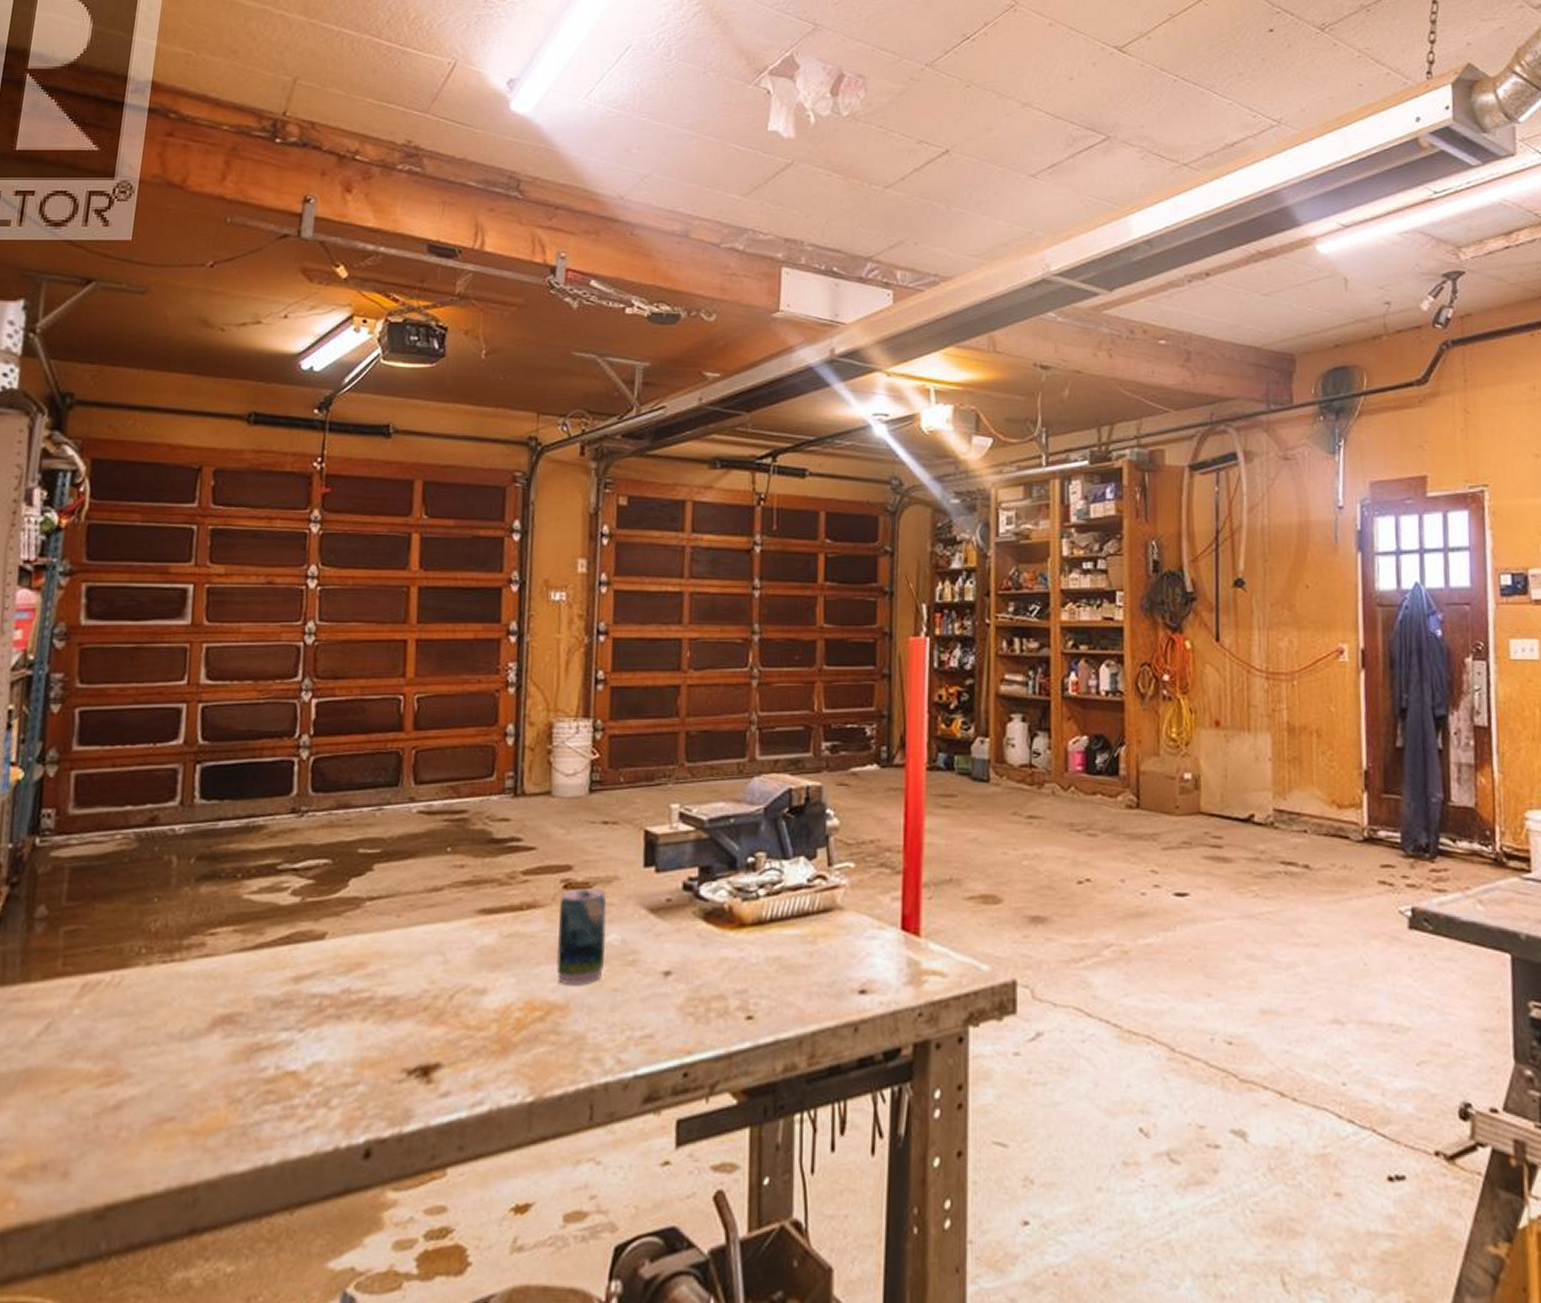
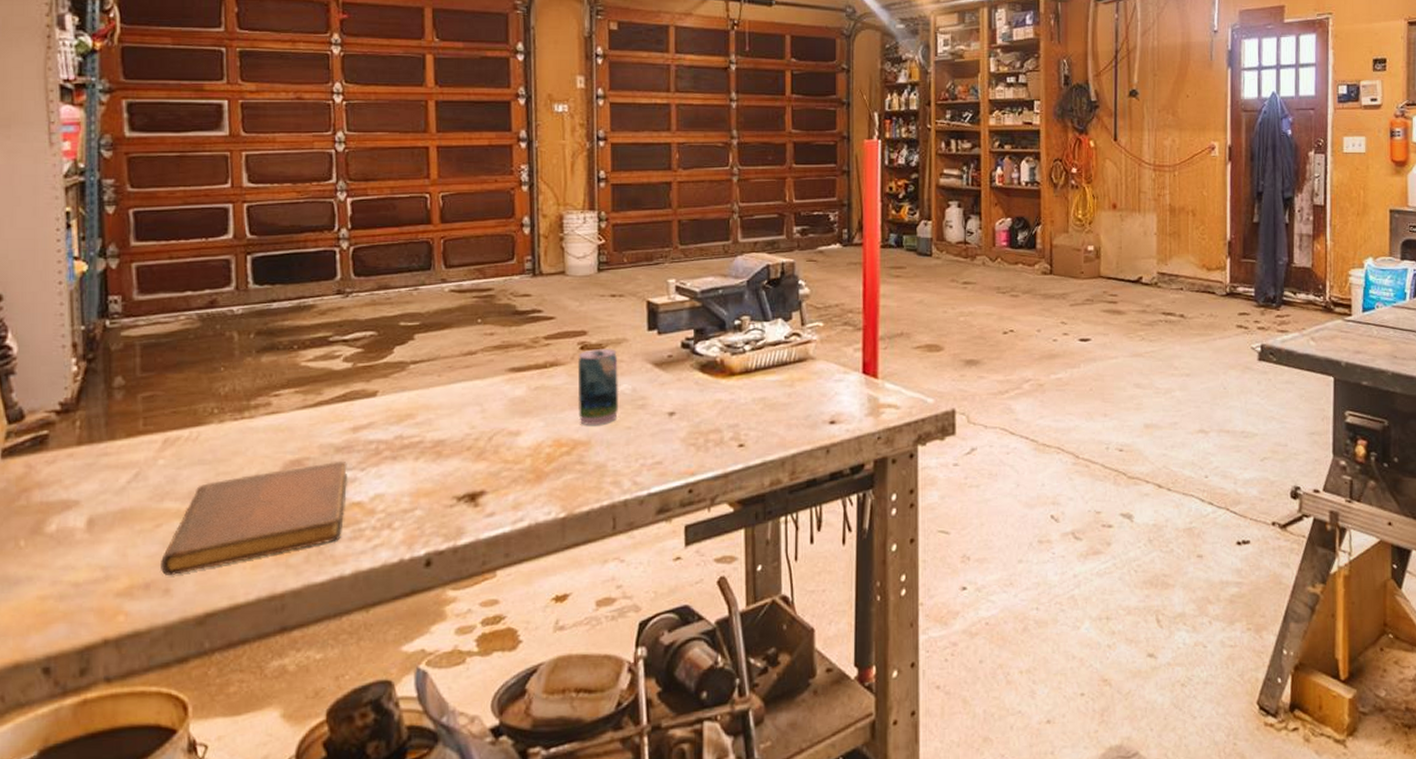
notebook: none [62,1019,284,1154] -> present [161,462,347,575]

